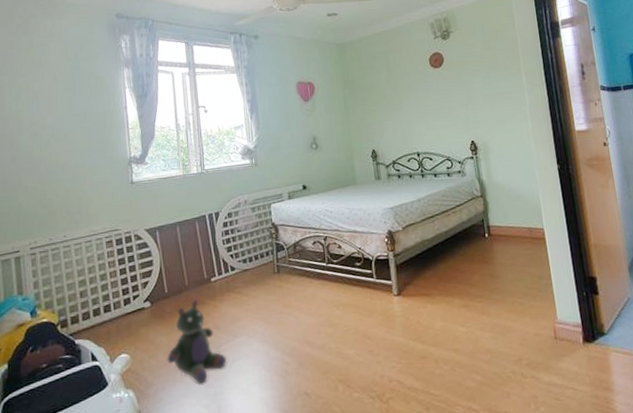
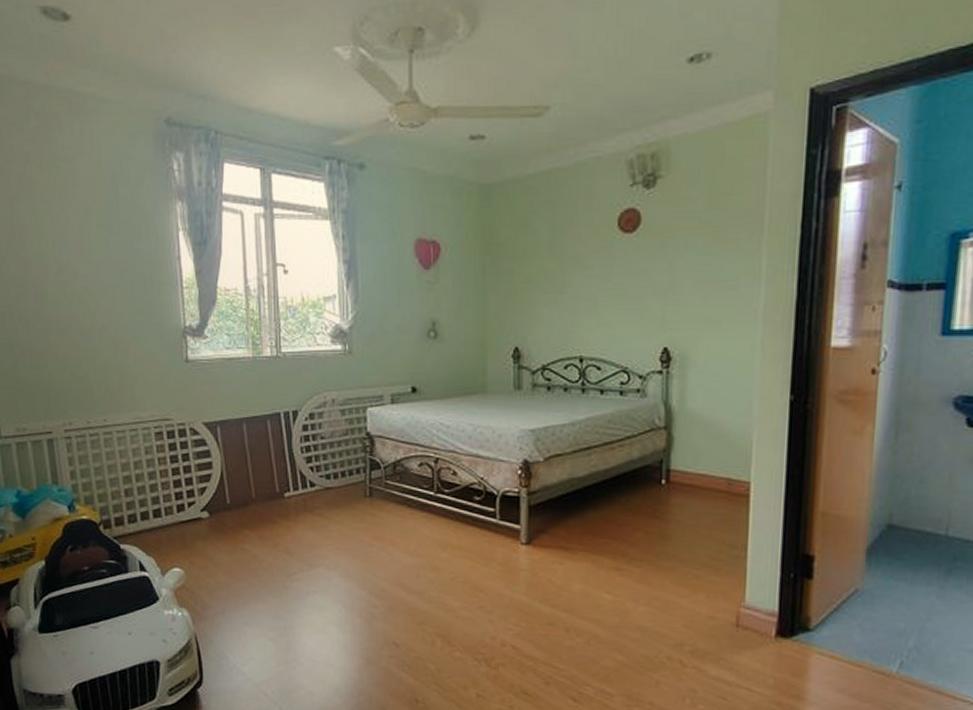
stuffed bear: present [166,299,226,384] -> none [227,516,299,615]

